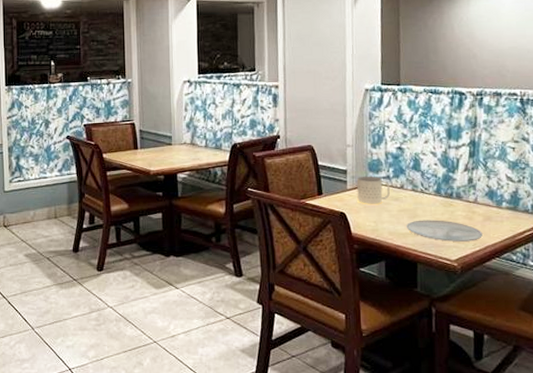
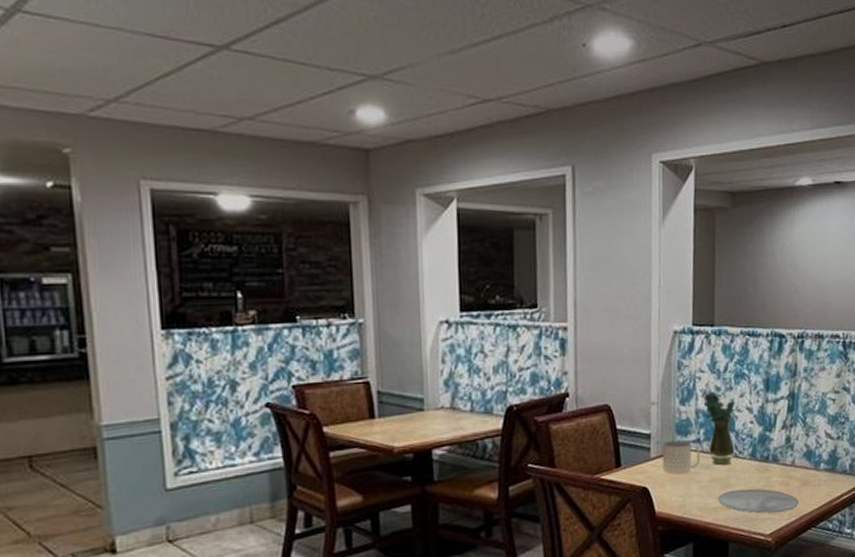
vase: none [390,135,421,199] -> present [702,388,735,466]

